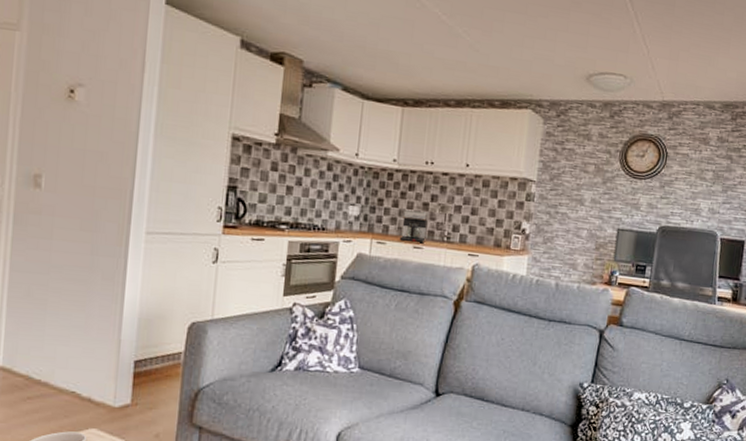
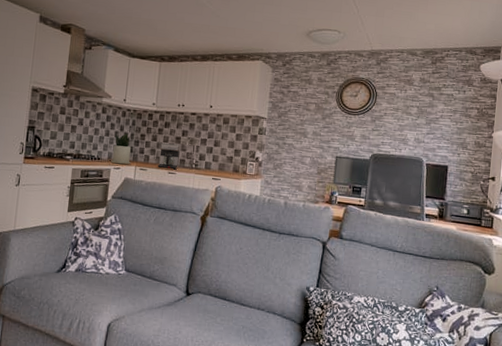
planter: none [339,196,366,237] -> present [110,133,132,165]

